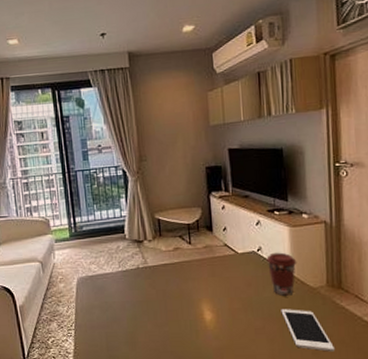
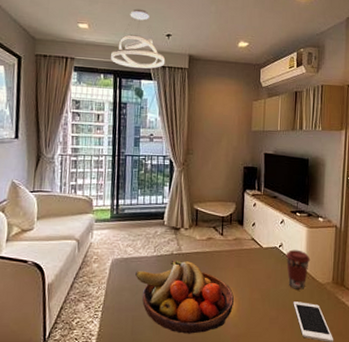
pendant light: none [45,11,104,78] -> present [111,9,166,69]
fruit bowl: none [103,273,212,348] -> present [135,259,234,334]

